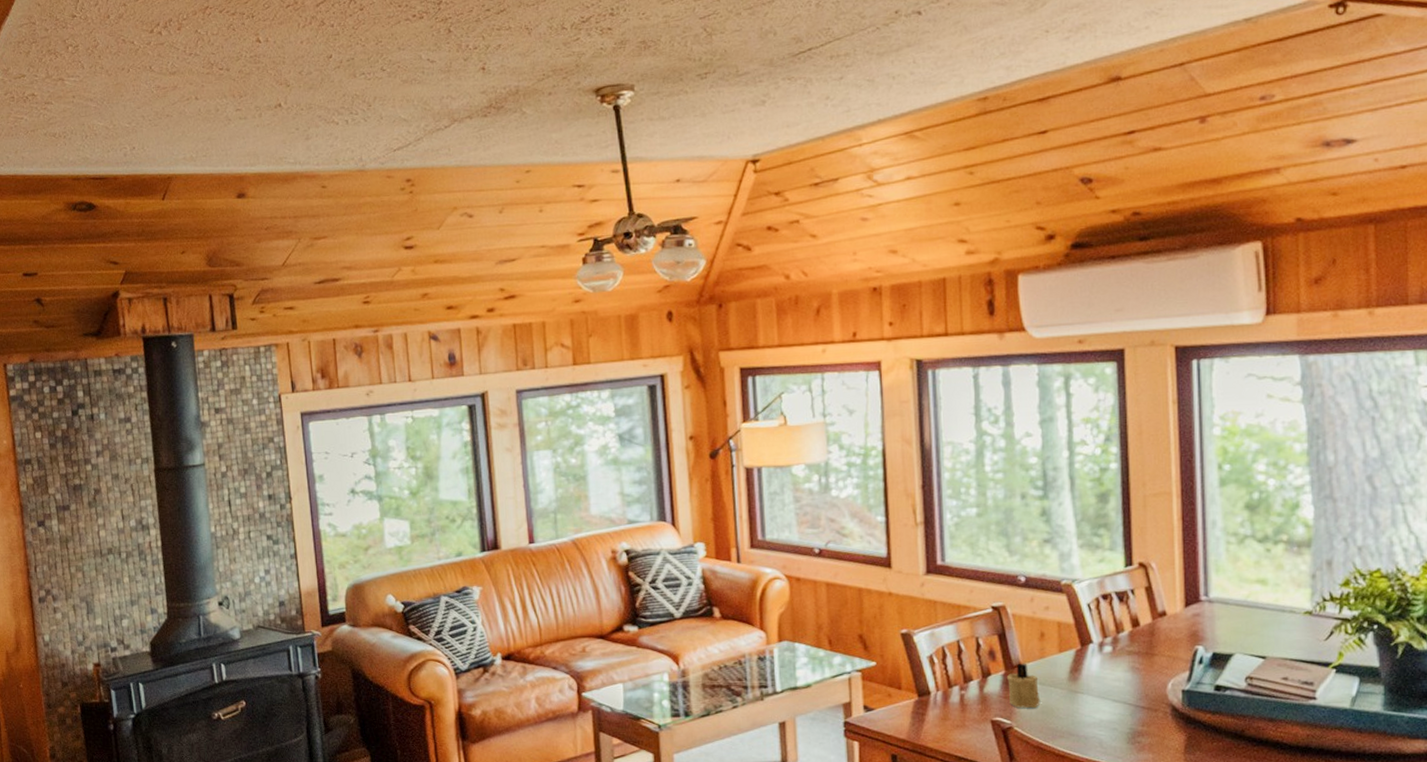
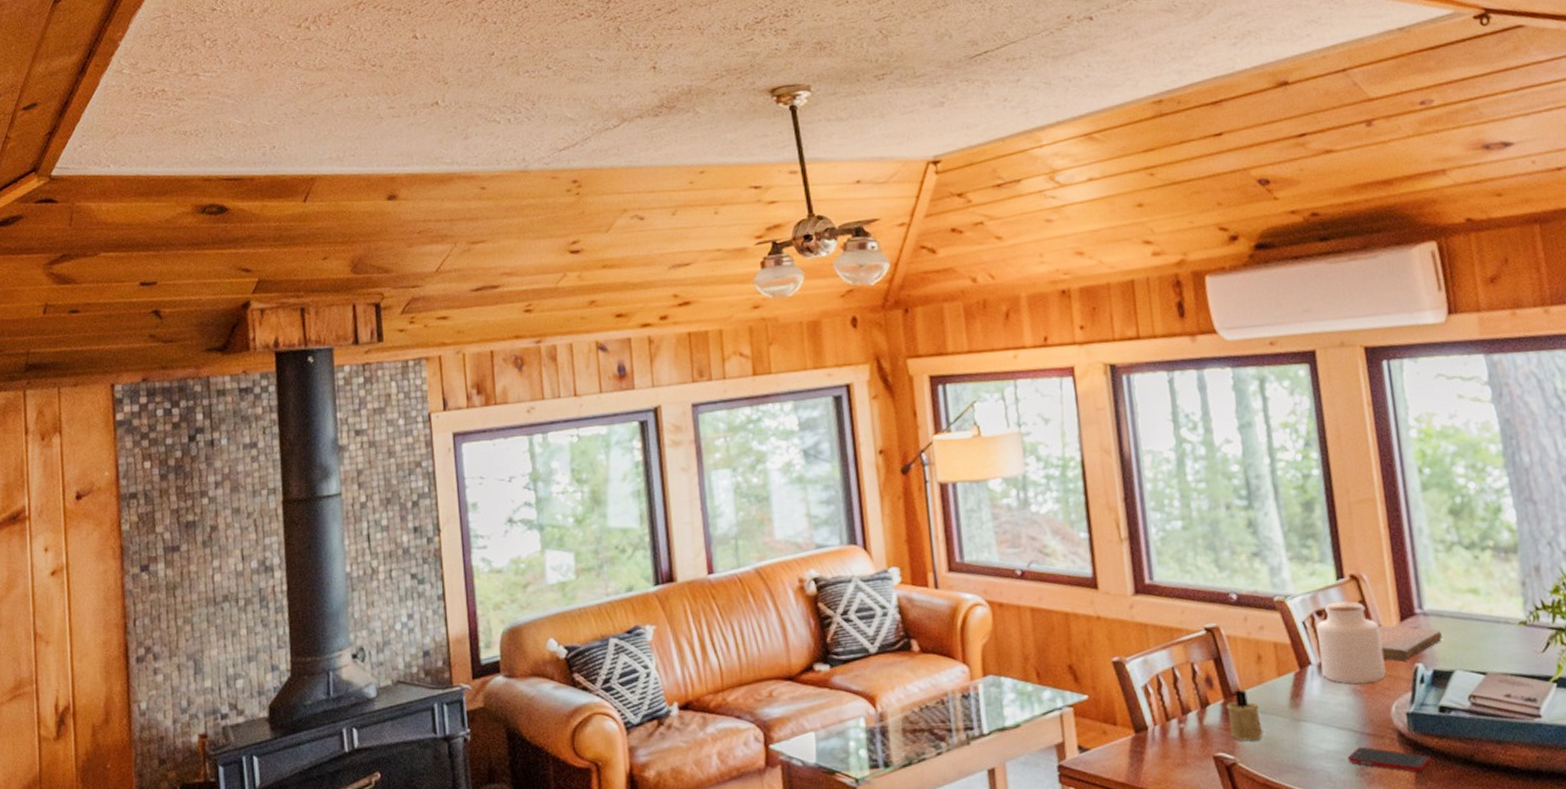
jar: none [1101,587,1165,662] -> present [1317,601,1386,684]
cell phone: none [1120,718,1202,743] -> present [1348,746,1431,772]
notebook: none [1161,609,1225,643] -> present [1377,625,1442,661]

